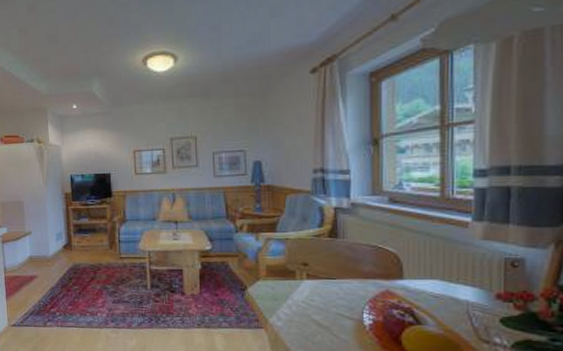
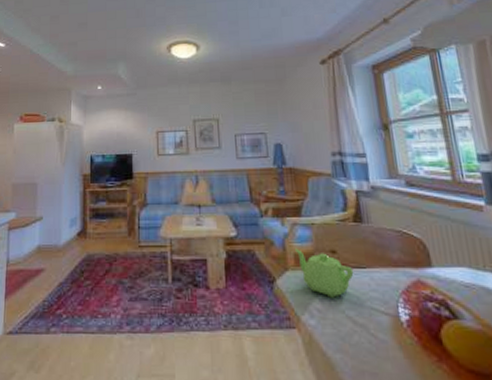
teapot: none [268,261,323,304] -> present [295,248,354,298]

